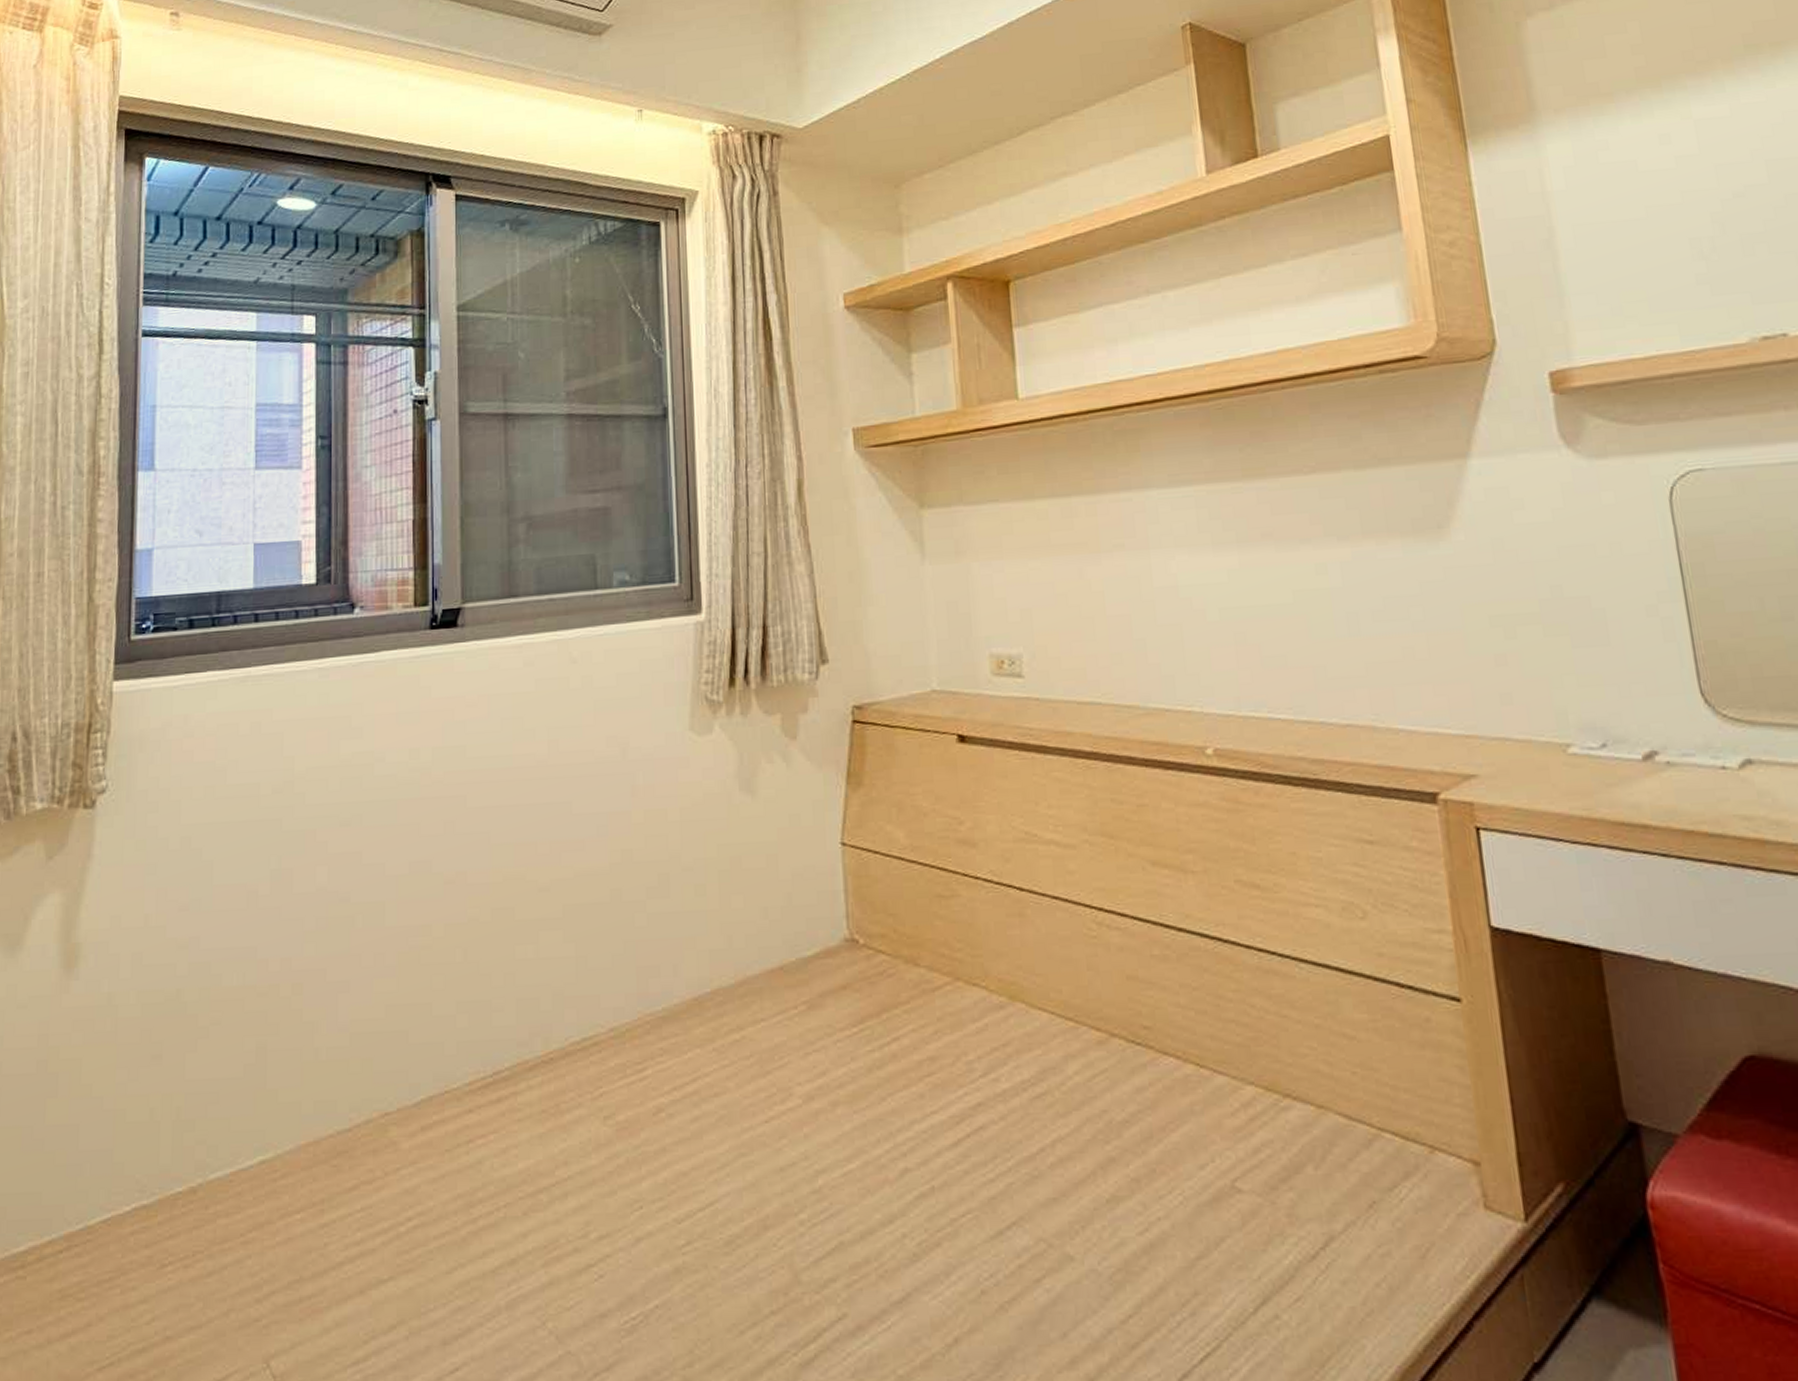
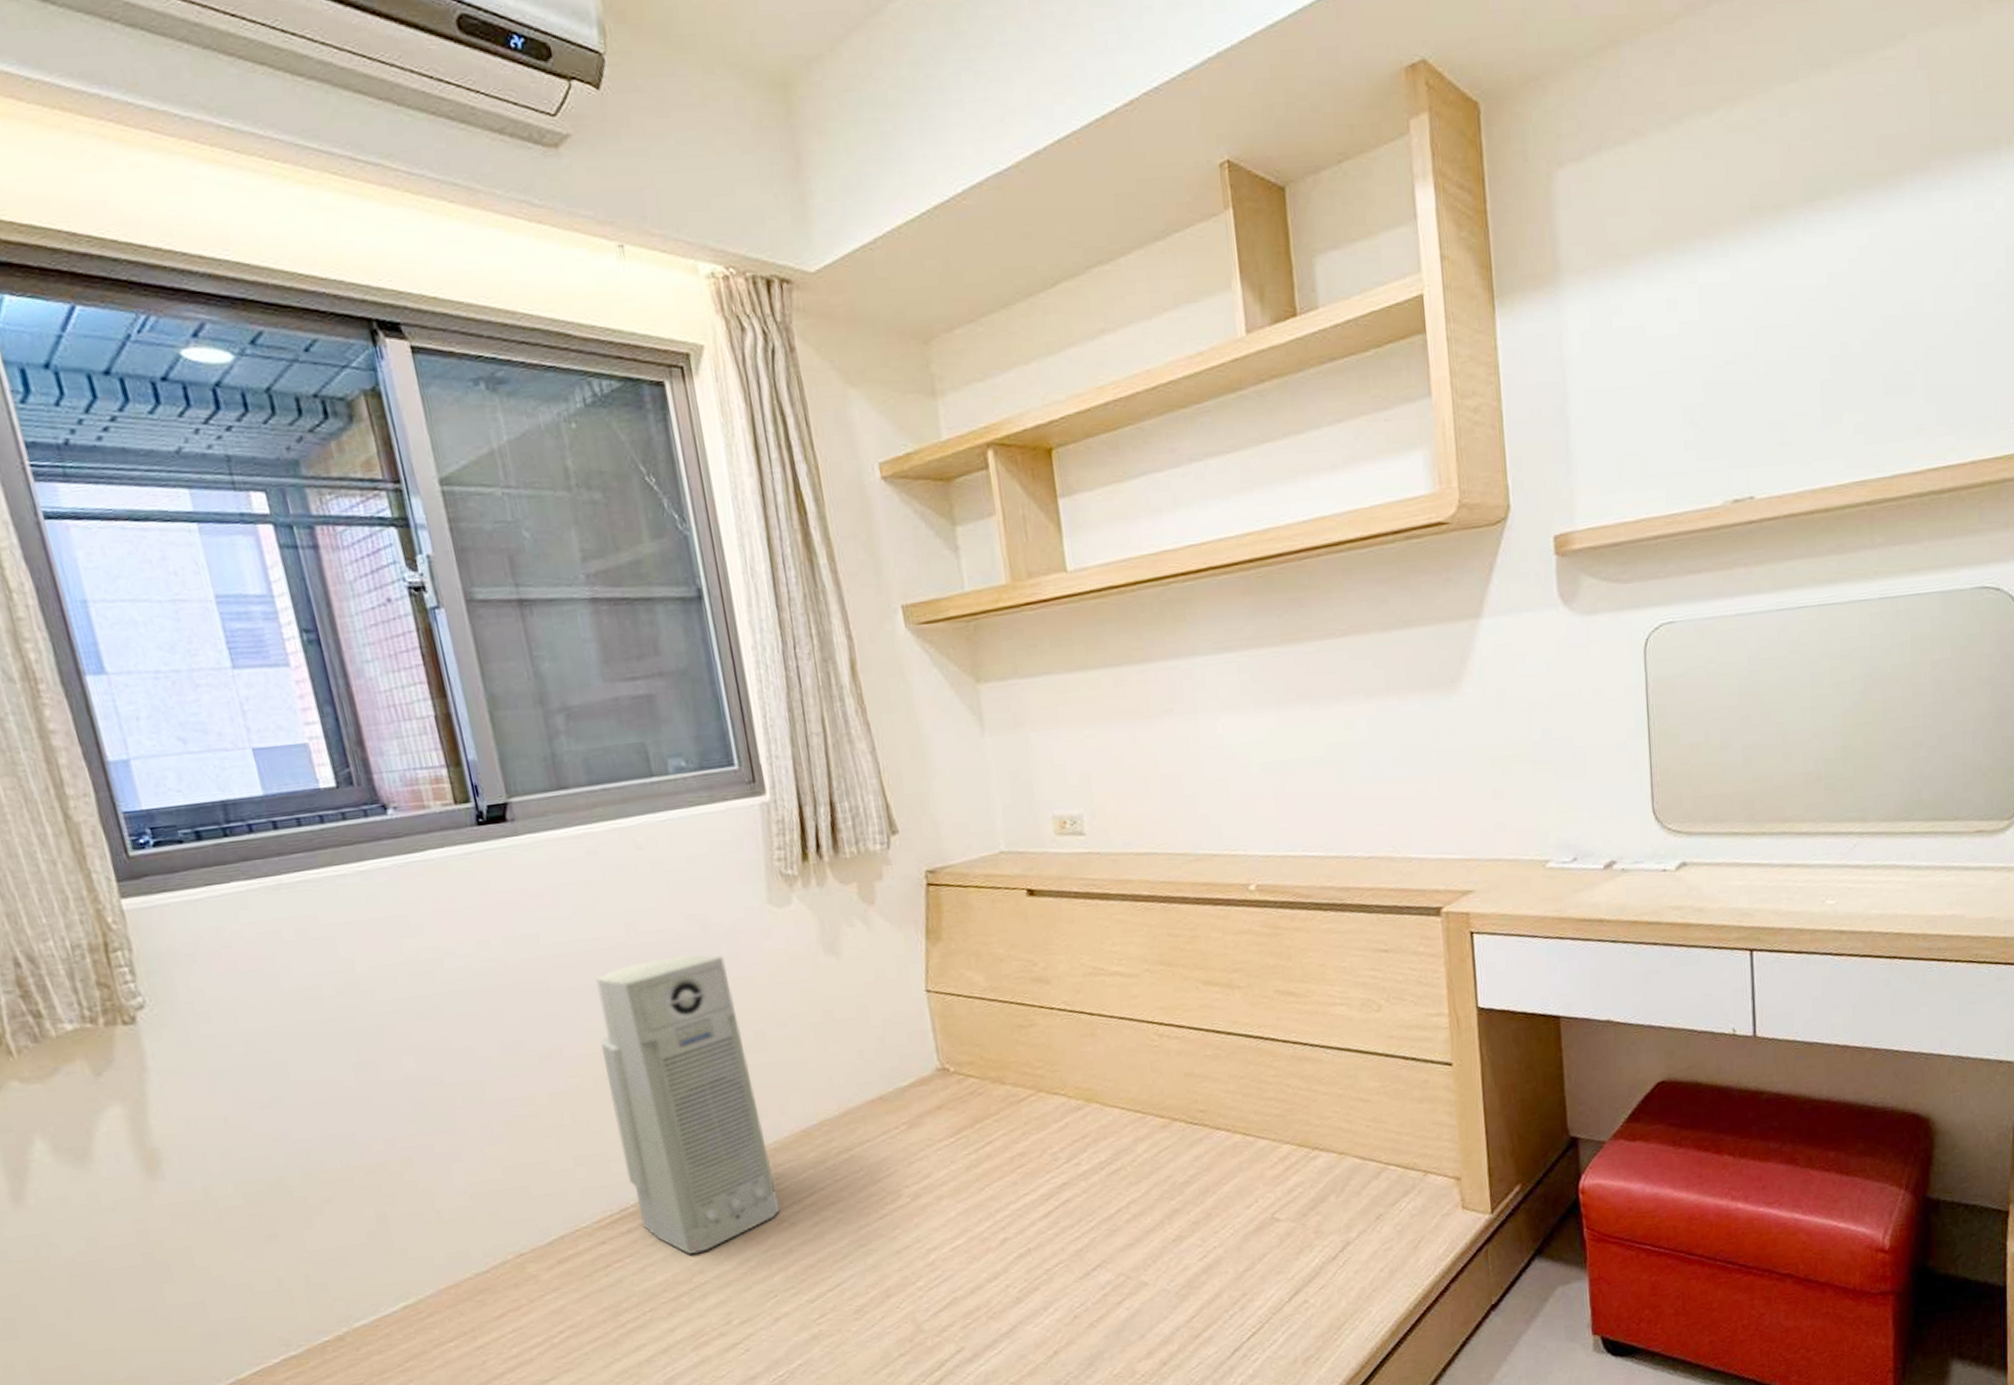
air purifier: none [504,780,658,1140] -> present [596,955,780,1254]

